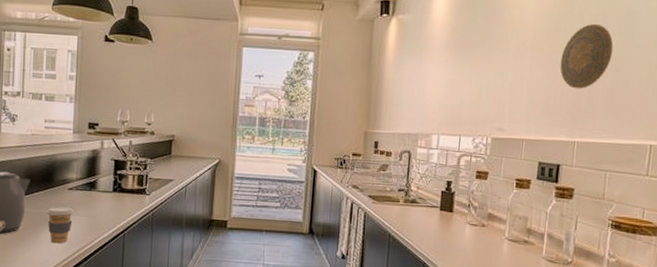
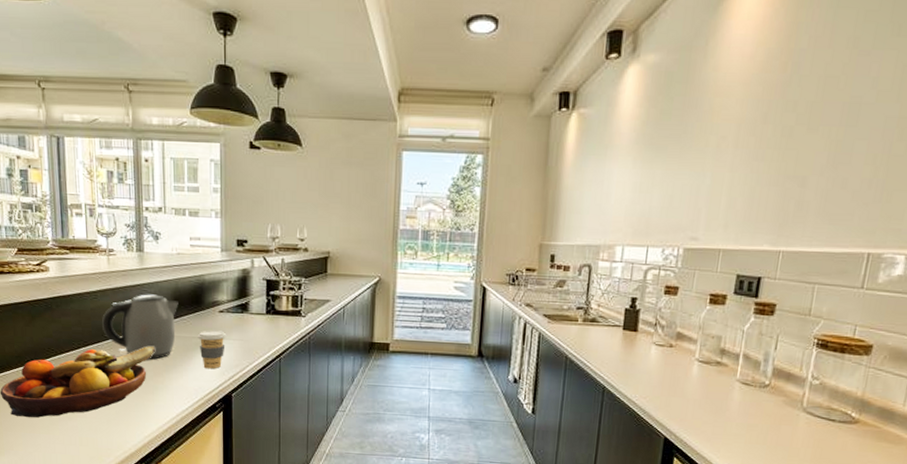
decorative plate: present [560,23,614,89] -> none [766,112,832,191]

